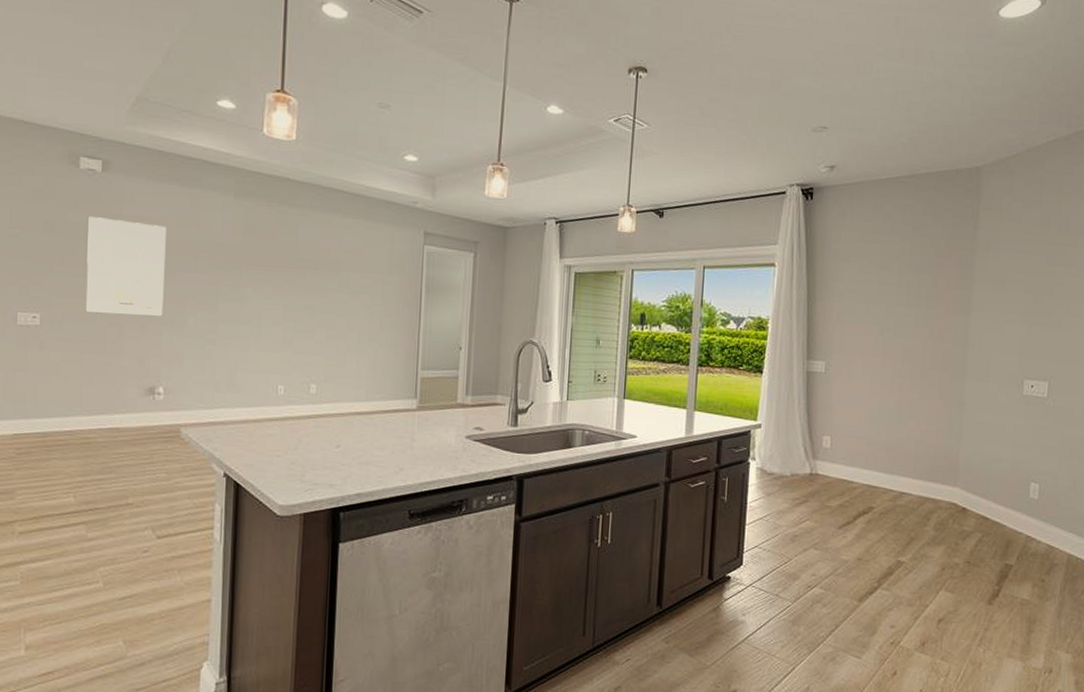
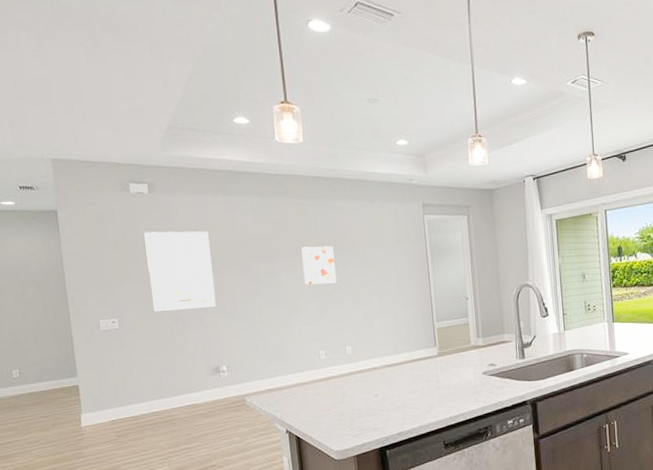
wall art: none [273,261,313,308] -> present [301,246,337,285]

